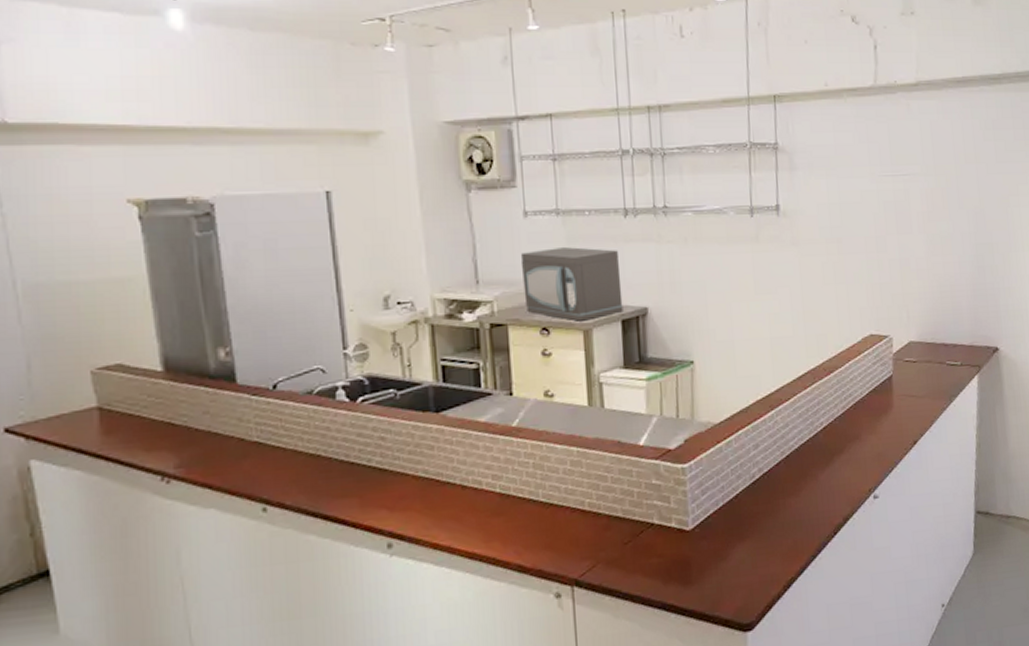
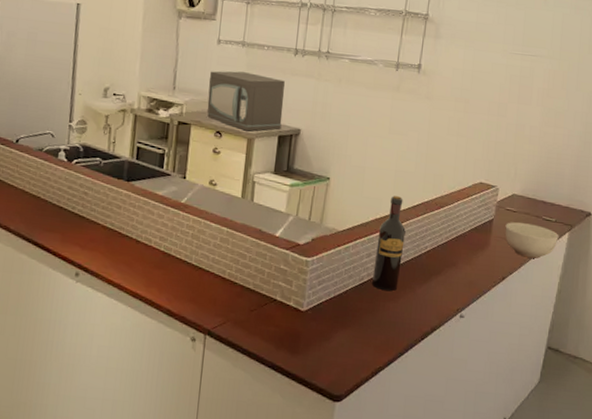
wine bottle: none [762,368,797,486] -> present [372,196,406,292]
bowl: none [907,372,968,414] -> present [504,221,559,259]

